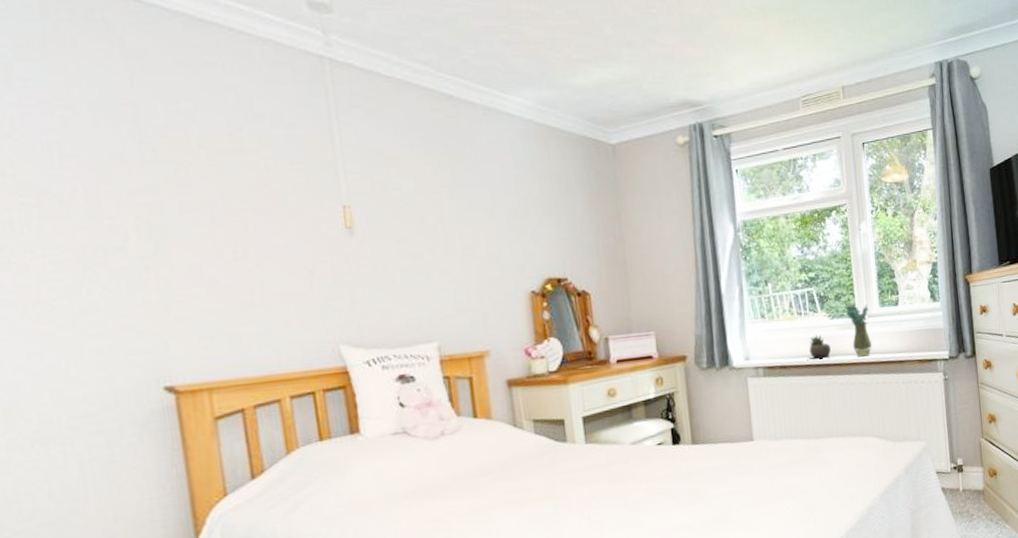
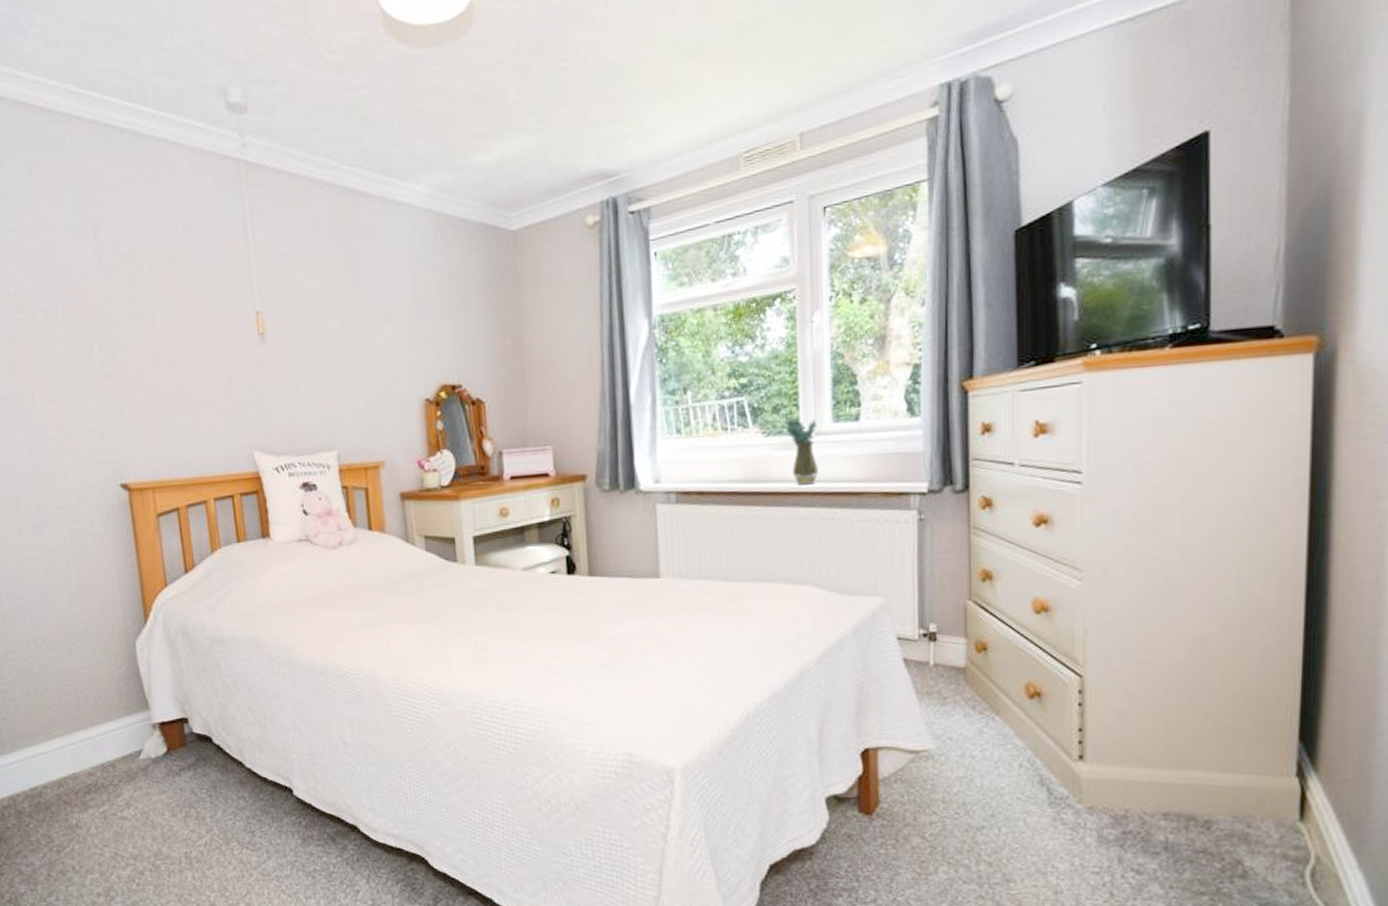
succulent plant: present [808,334,832,360] -> none [733,455,764,487]

